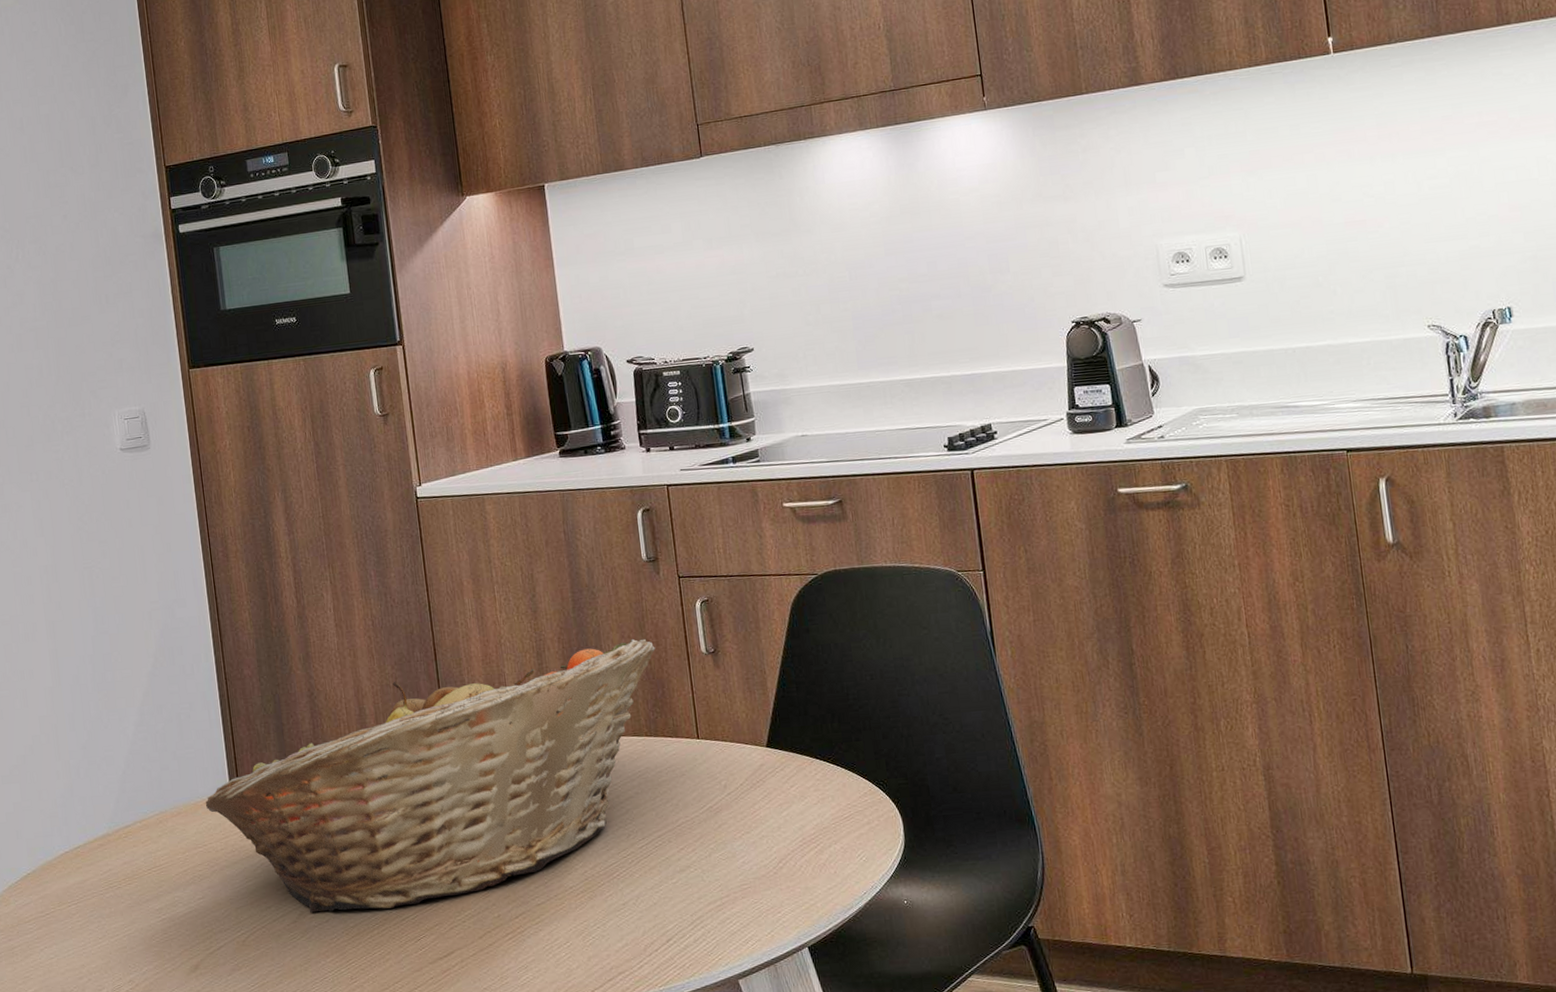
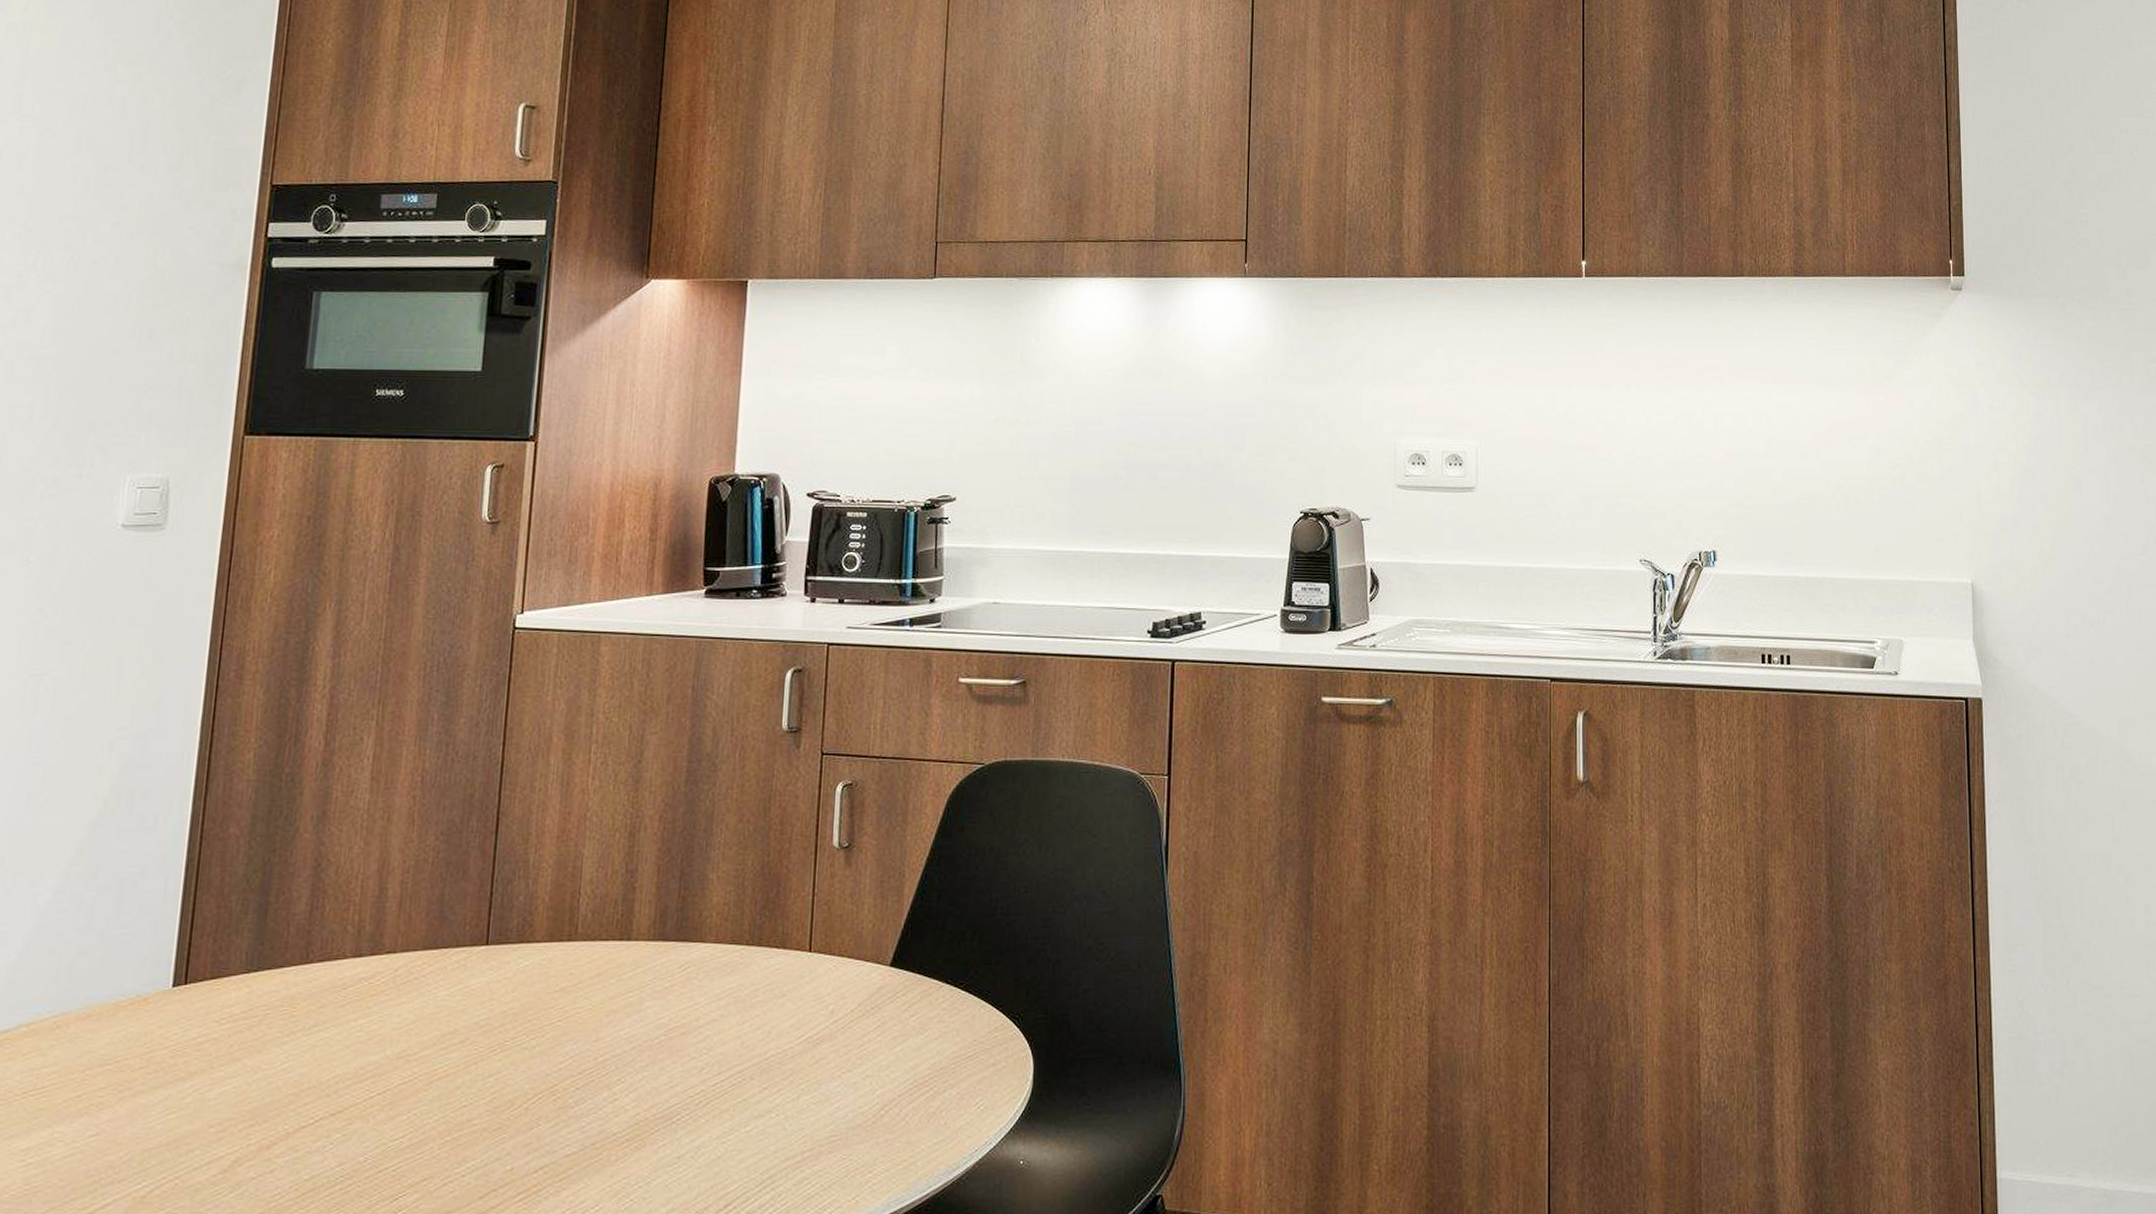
fruit basket: present [205,638,655,913] -> none [130,823,778,1159]

